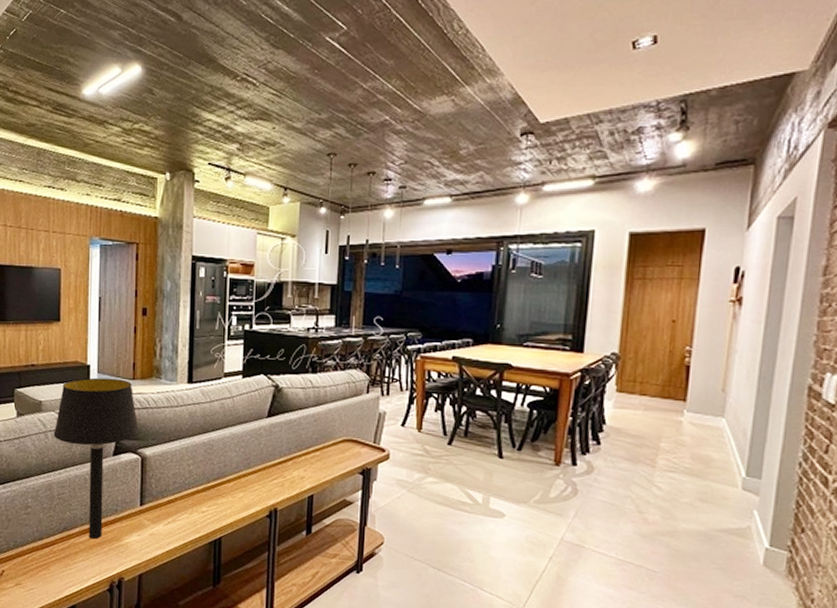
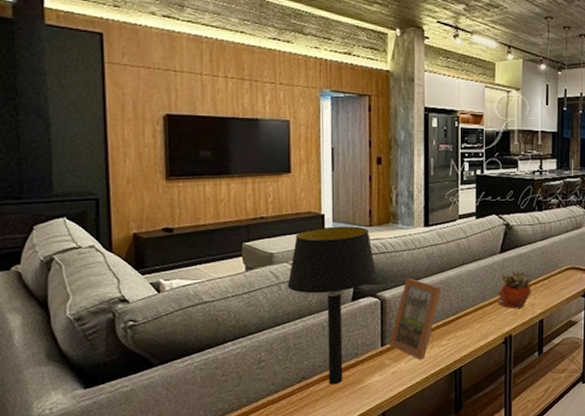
picture frame: none [147,436,204,524] -> present [388,278,442,359]
succulent planter: none [263,437,301,481] -> present [497,270,531,309]

